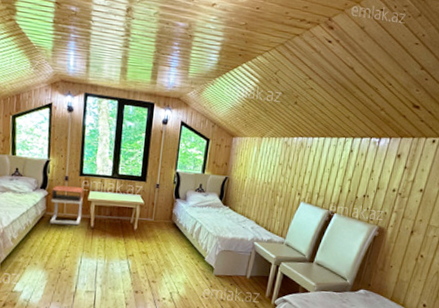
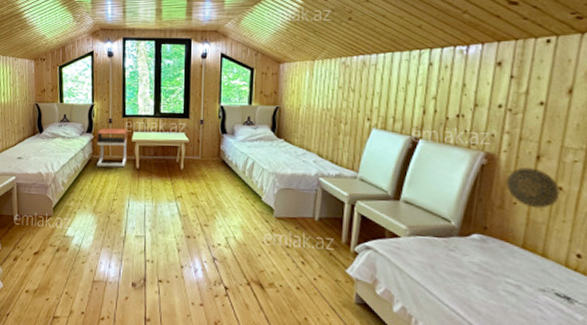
decorative plate: none [388,239,422,271] -> present [506,167,560,209]

